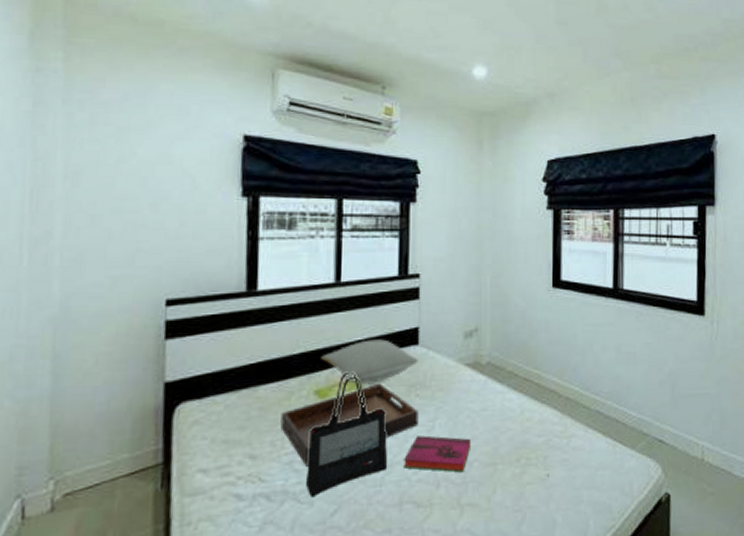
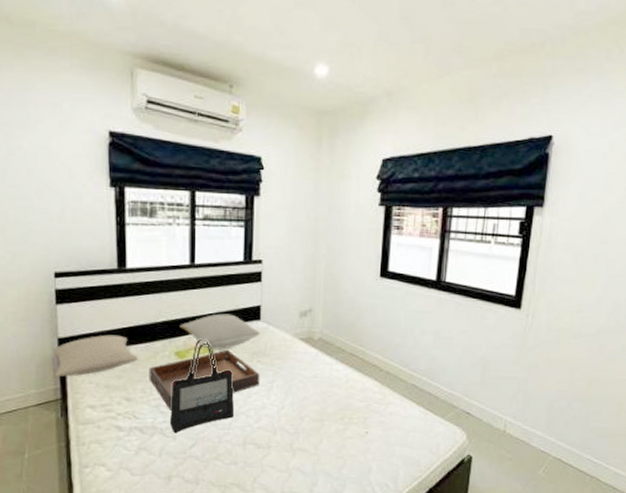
pillow: none [155,373,268,434] -> present [52,335,138,377]
hardback book: present [404,435,472,473] -> none [247,393,303,425]

